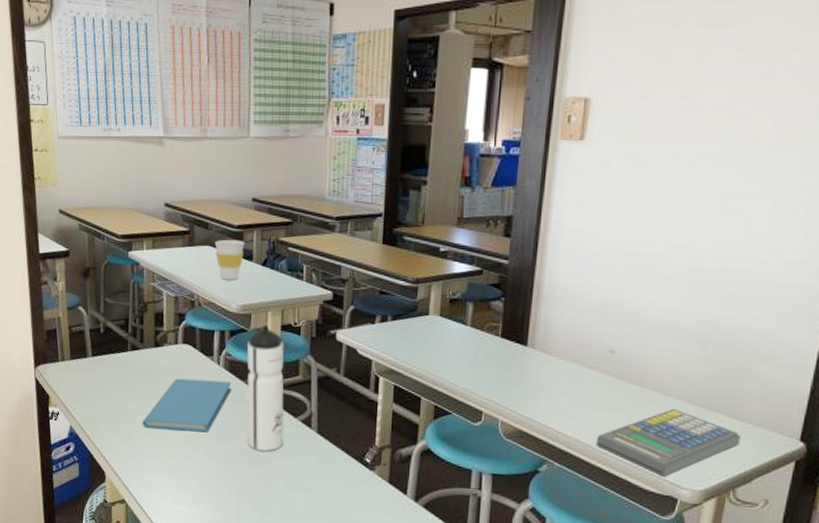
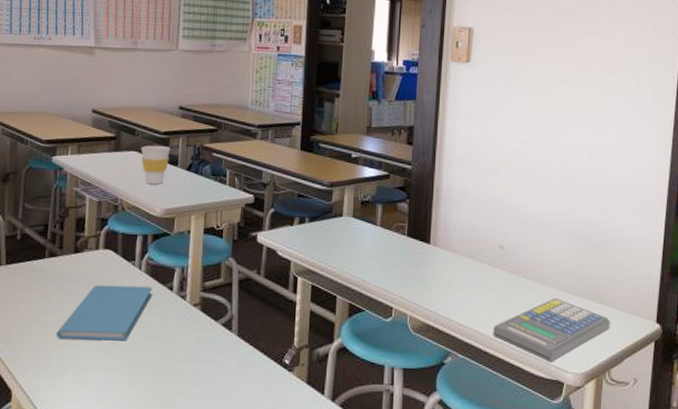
water bottle: present [247,326,284,452] -> none [167,229,207,358]

